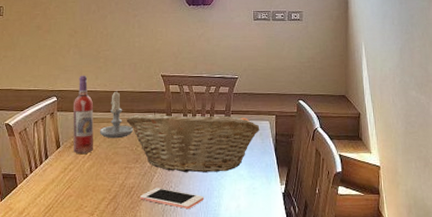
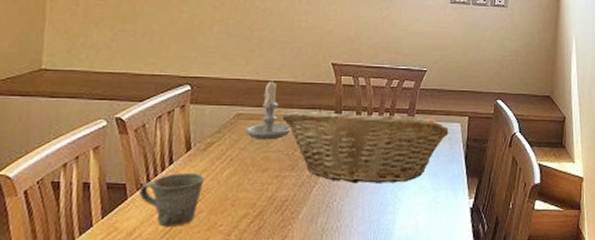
mug: none [26,166,71,208] -> present [139,173,204,227]
wine bottle: present [73,75,94,154] -> none [208,59,240,158]
cell phone: present [140,188,204,210] -> none [294,202,376,228]

